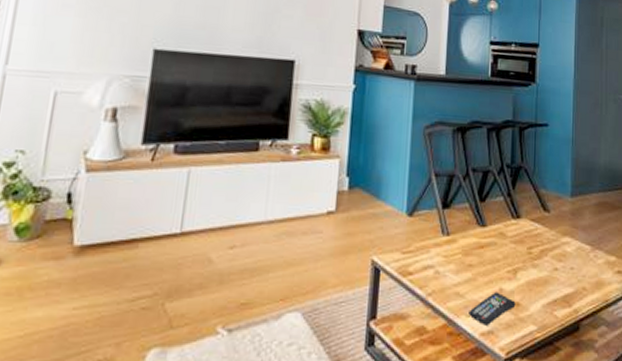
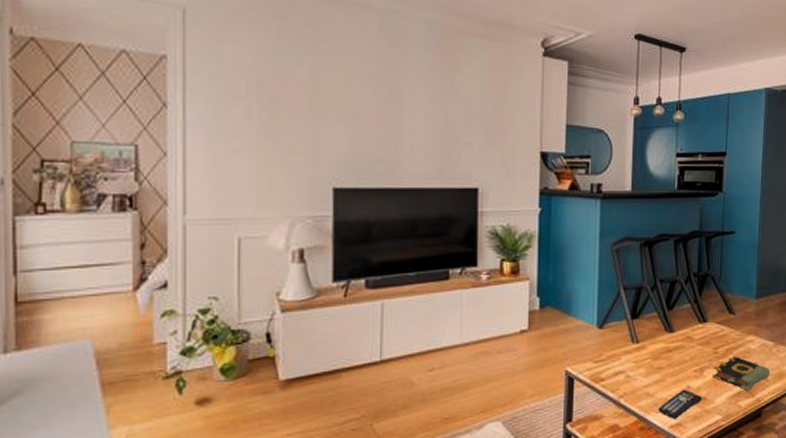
book: none [527,258,588,300] -> present [713,356,770,392]

